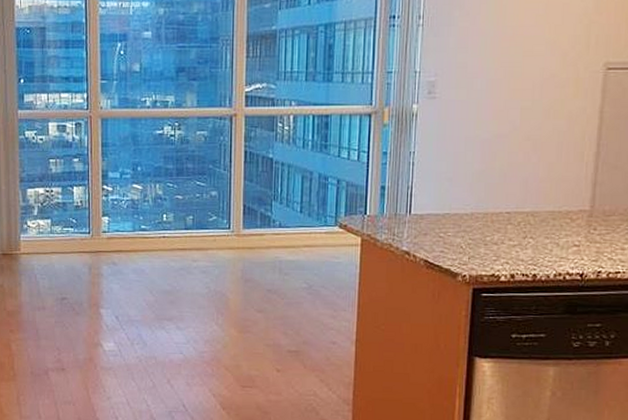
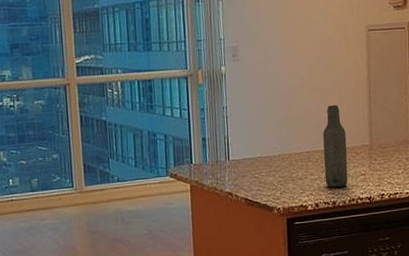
bottle: none [526,158,561,258] -> present [323,104,348,188]

